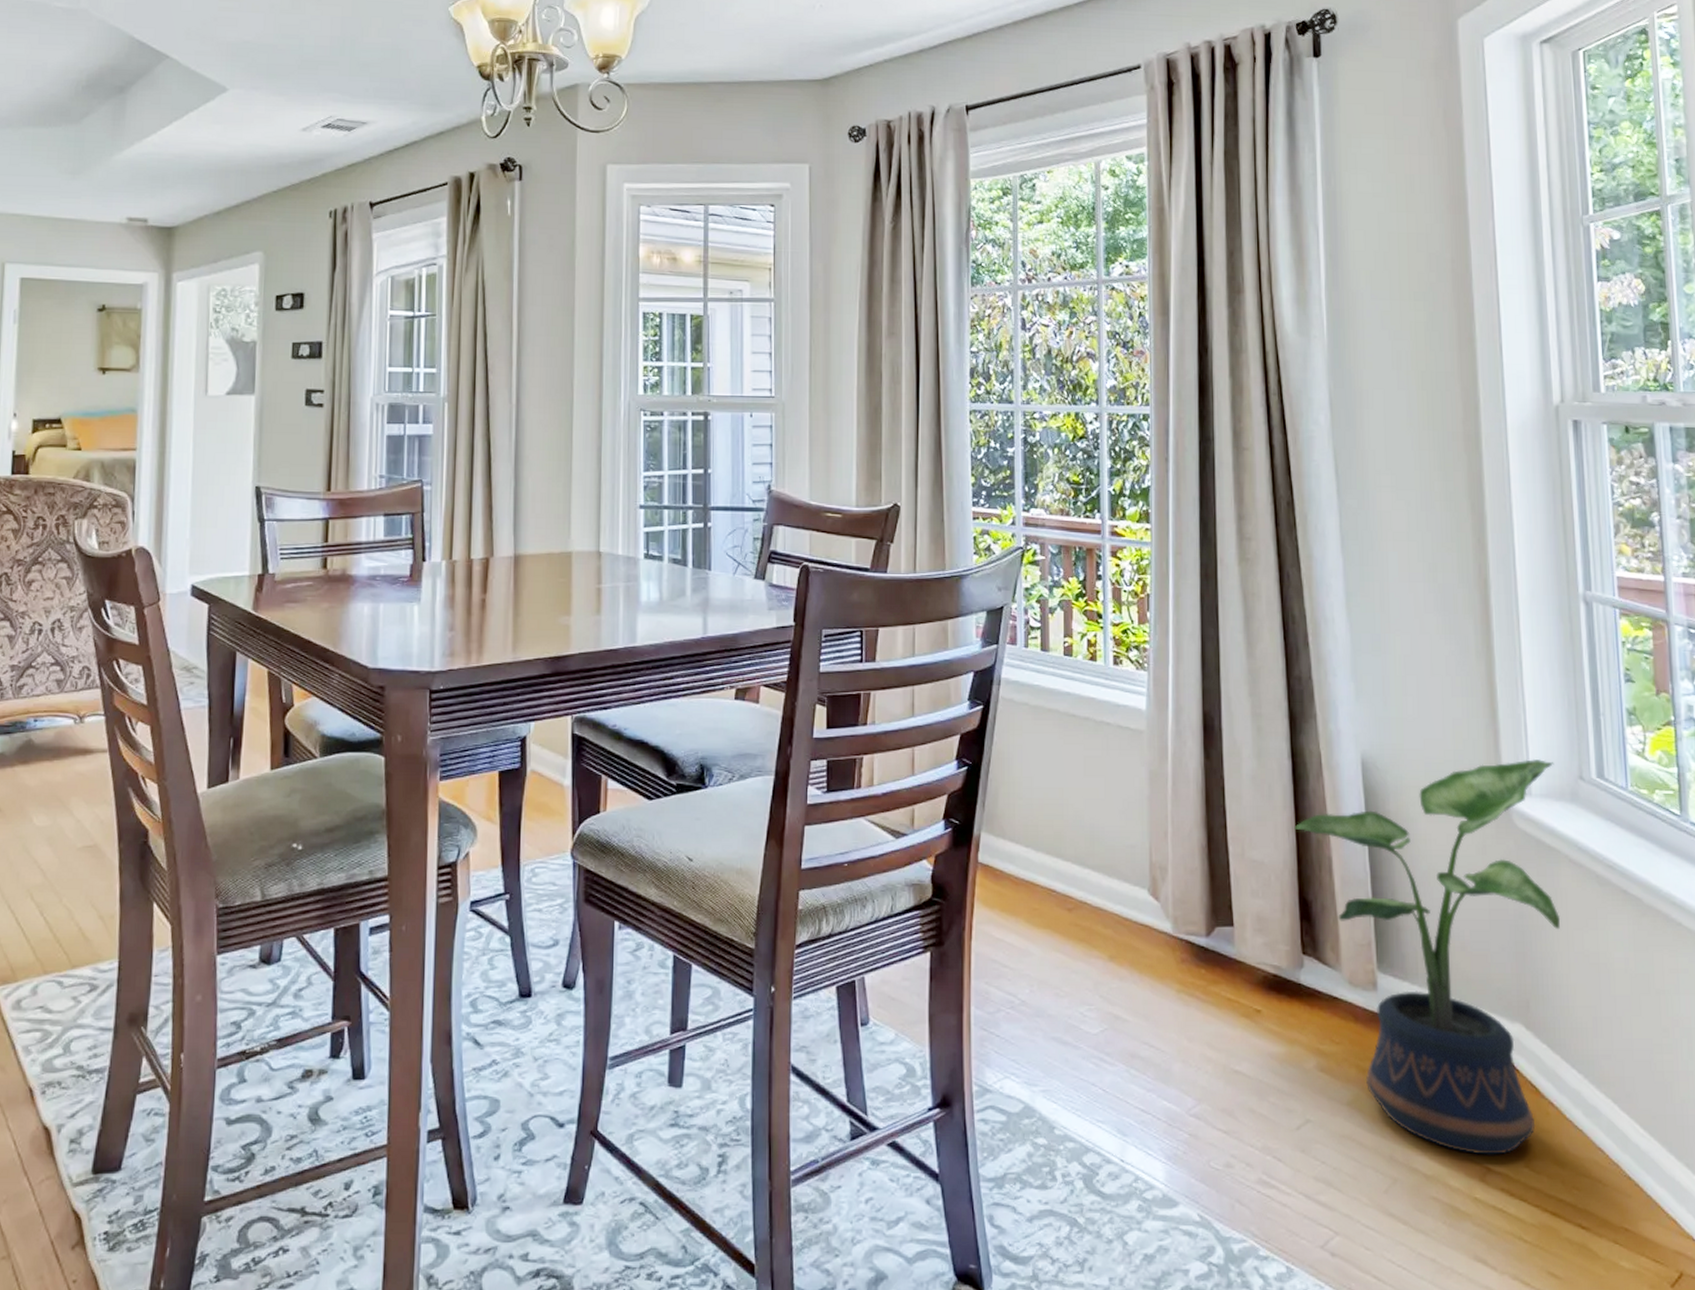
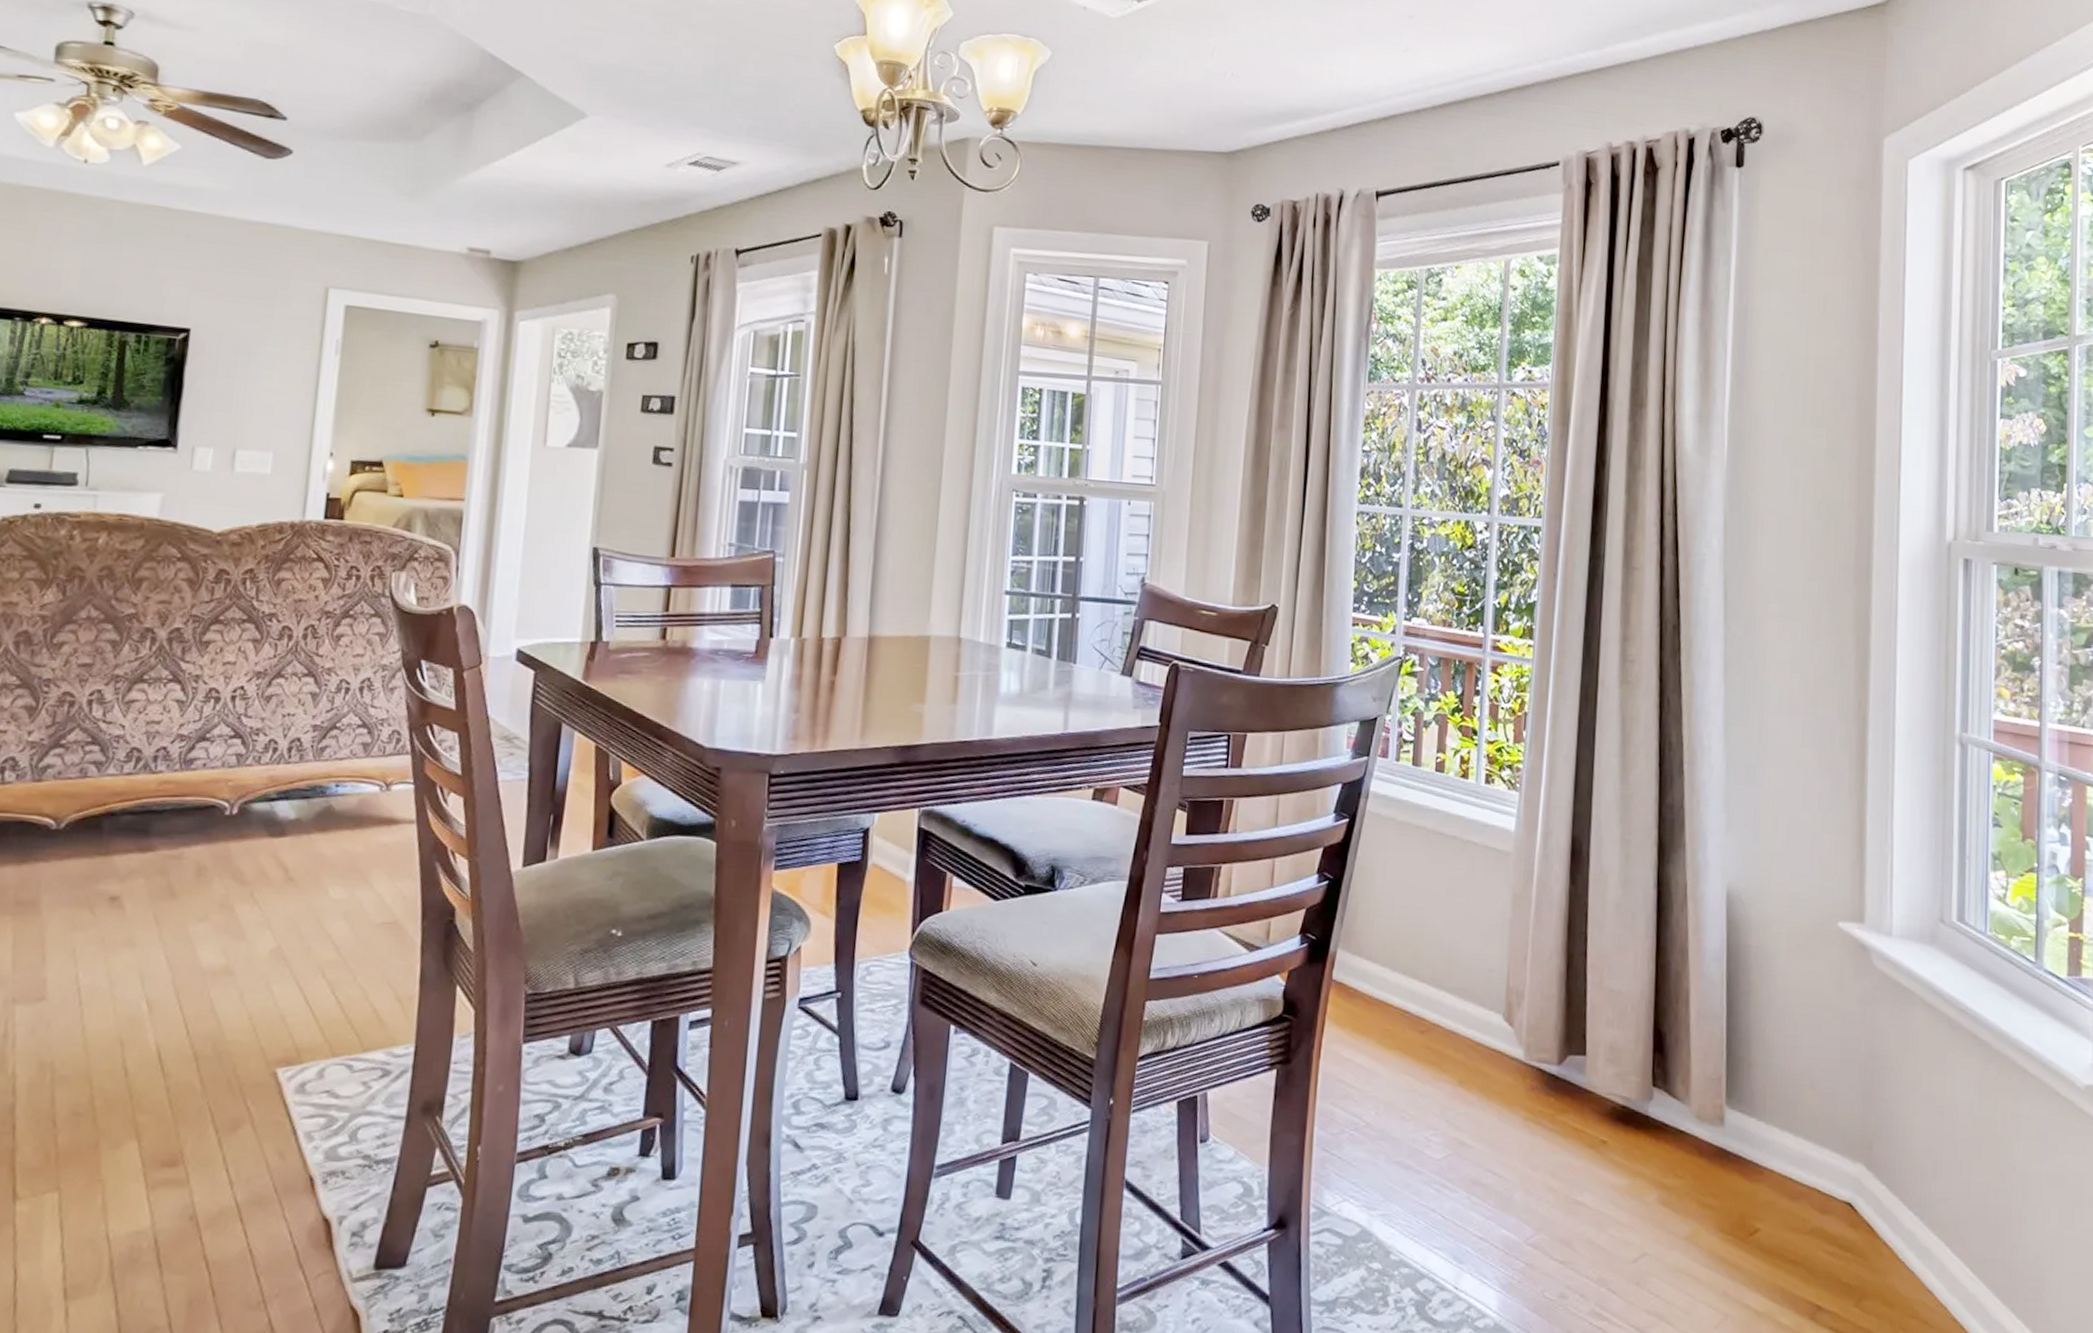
potted plant: present [1294,759,1561,1155] -> none [1654,899,1917,1294]

